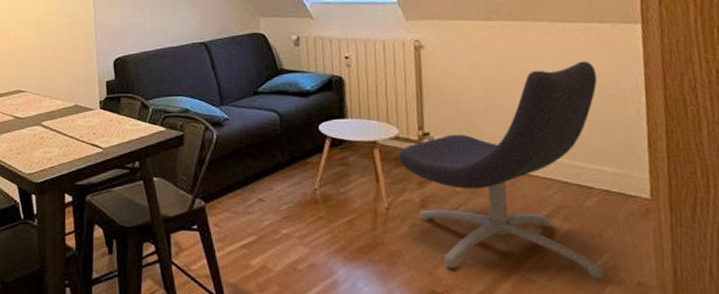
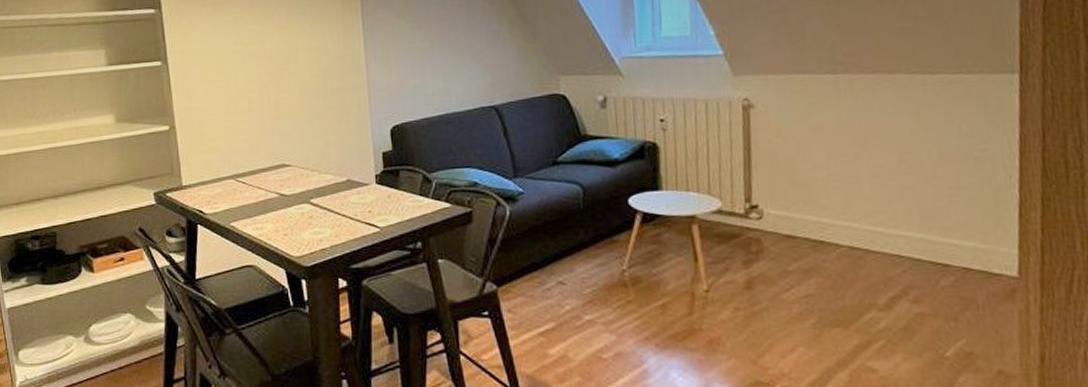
lounge chair: present [398,61,605,279] -> none [720,119,962,367]

